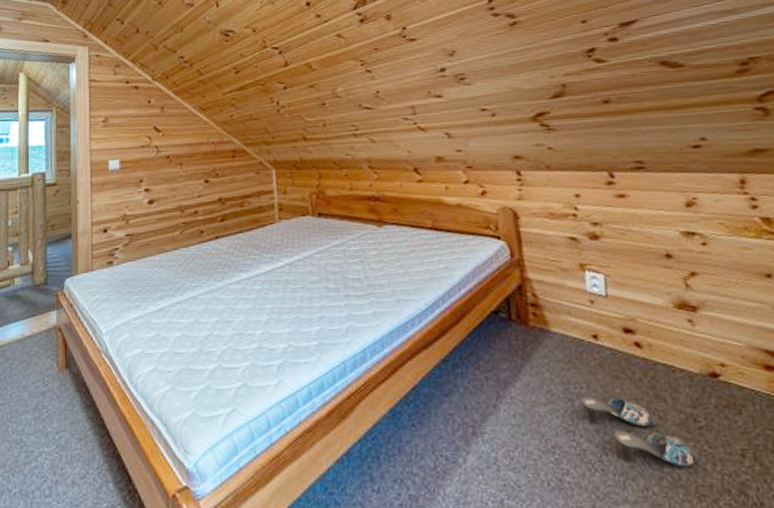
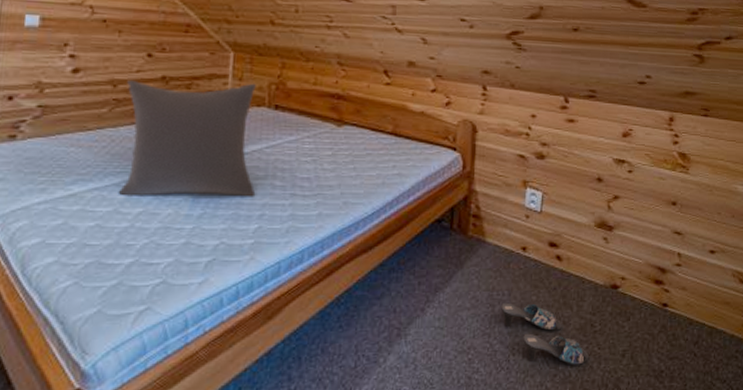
pillow: none [192,195,312,308] -> present [119,79,256,196]

